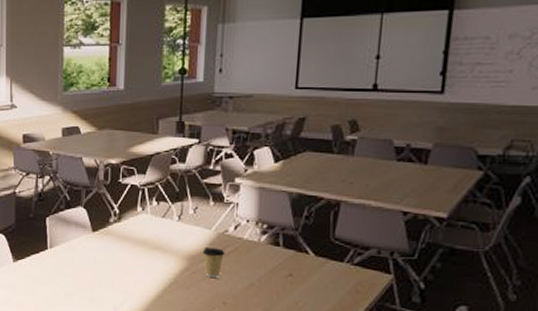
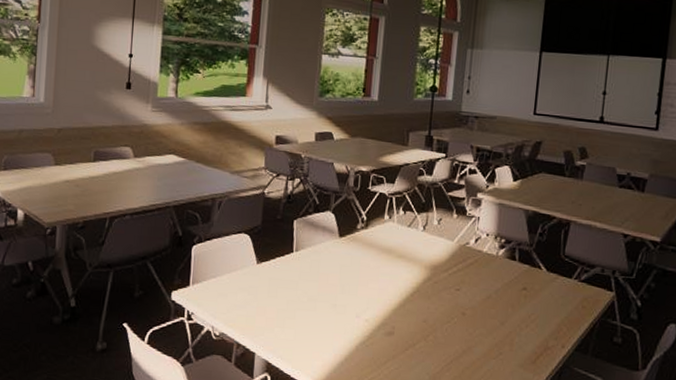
coffee cup: present [202,247,225,278] -> none [444,258,466,288]

